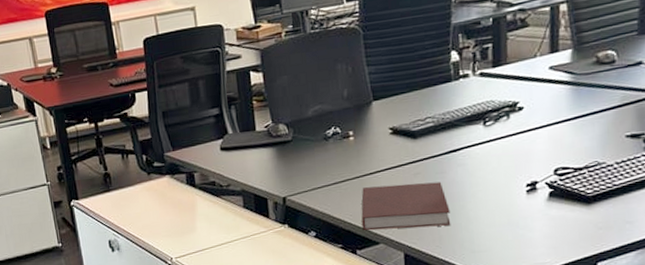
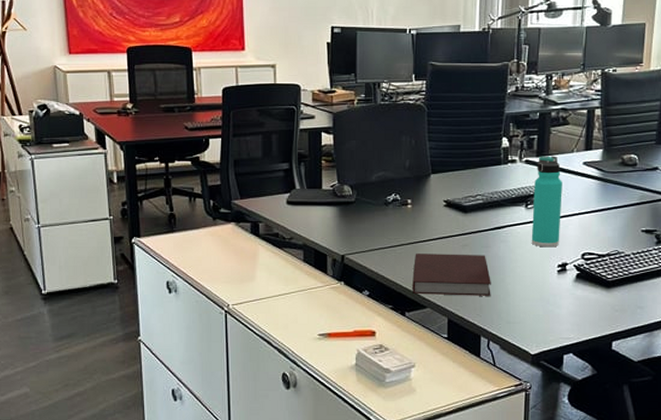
thermos bottle: none [491,64,527,167] -> present [531,156,562,248]

